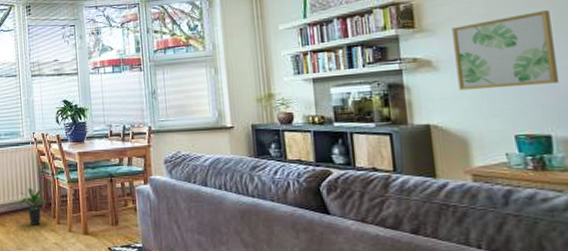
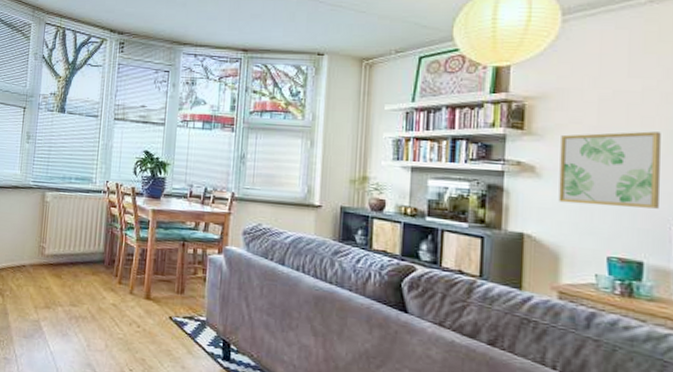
potted plant: present [19,187,48,226] -> none [80,240,111,283]

